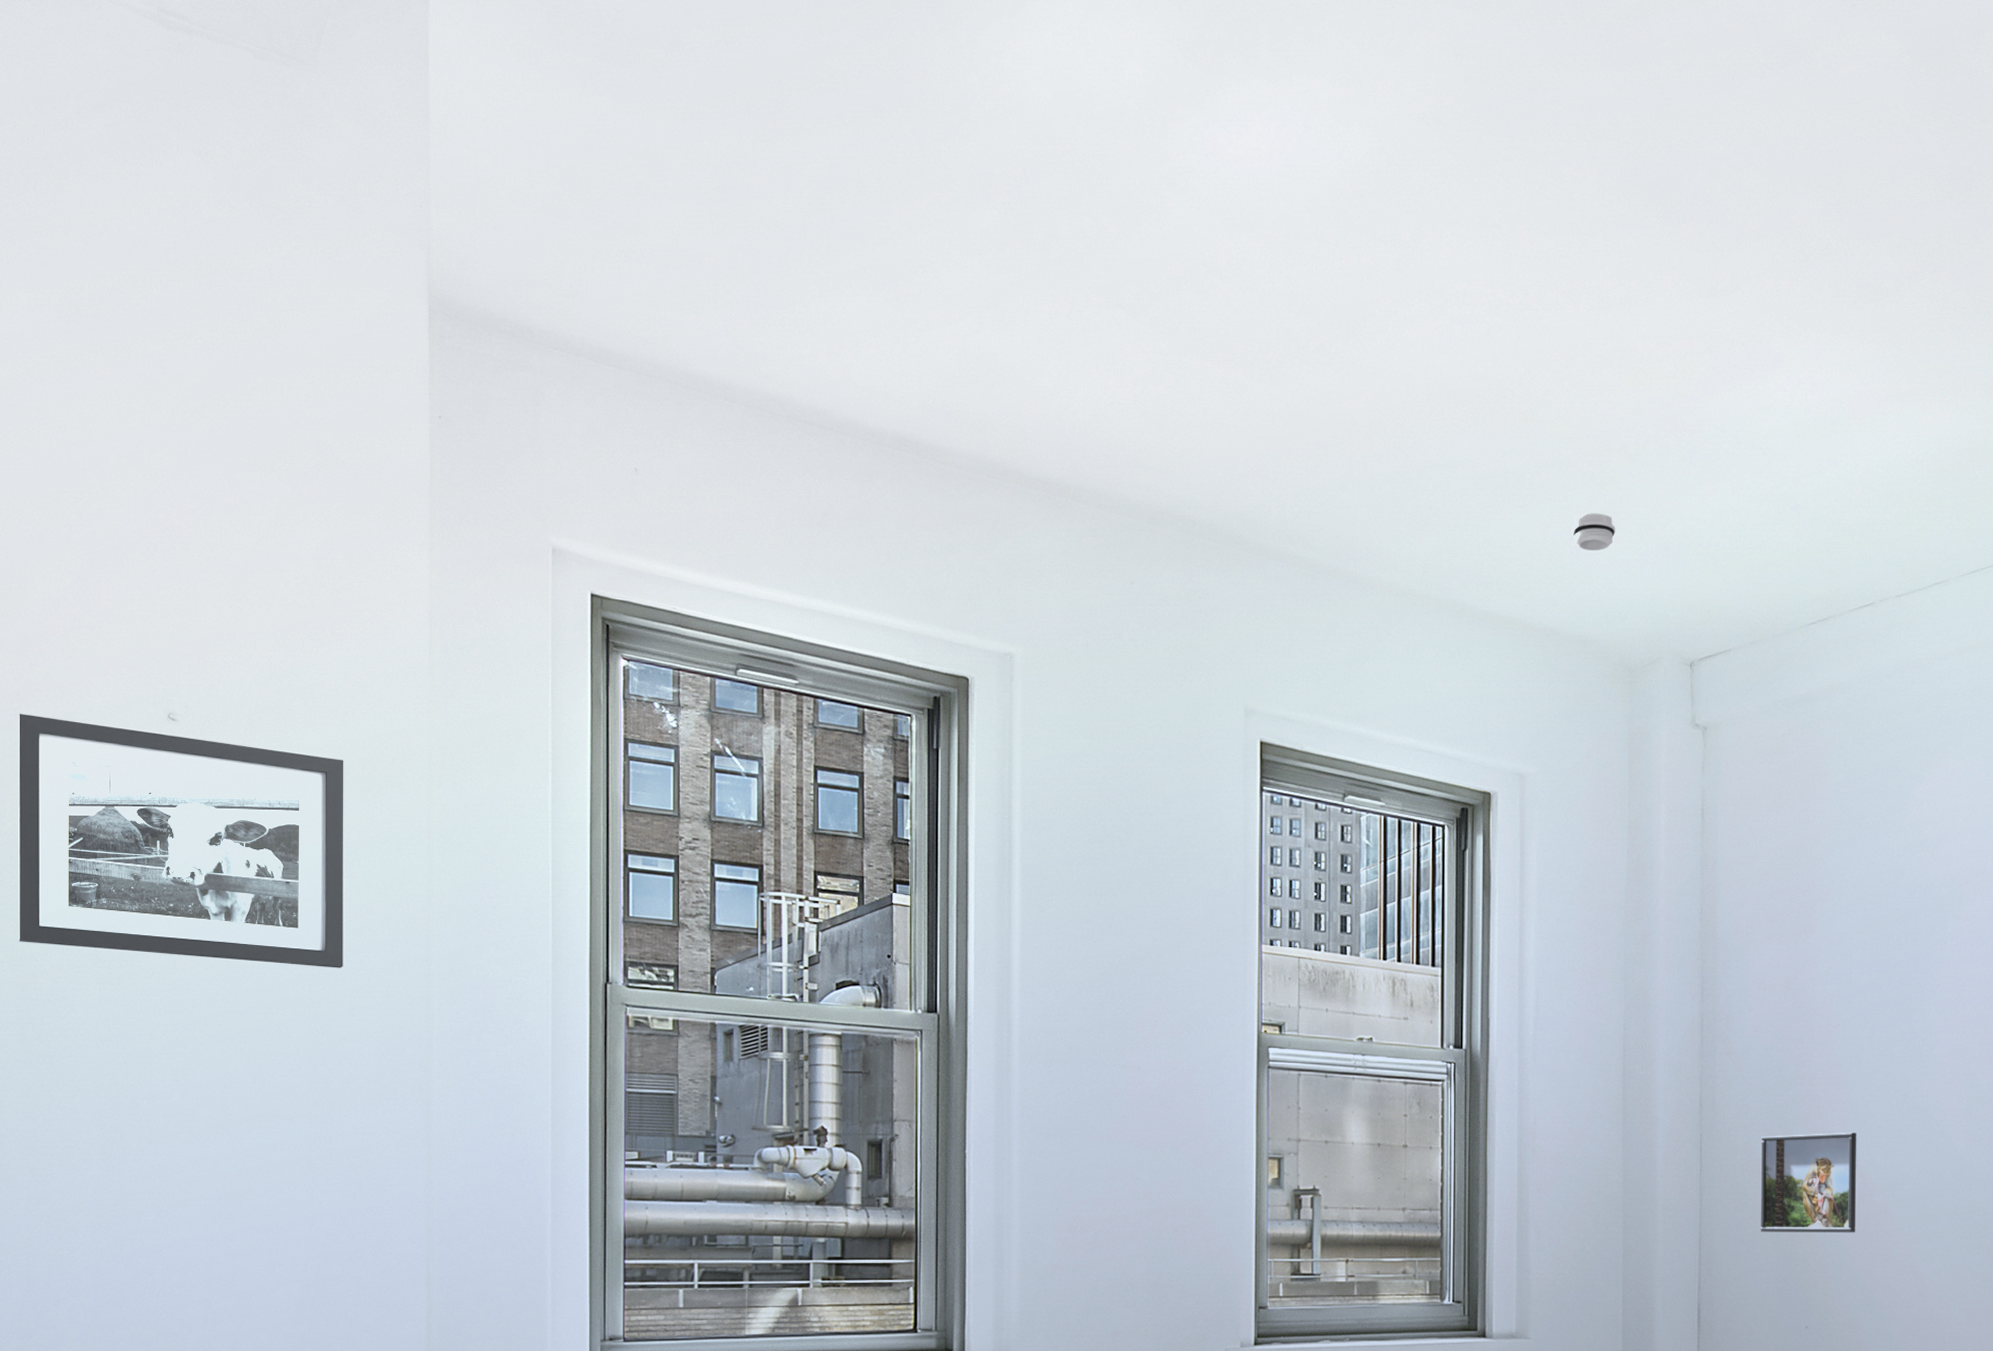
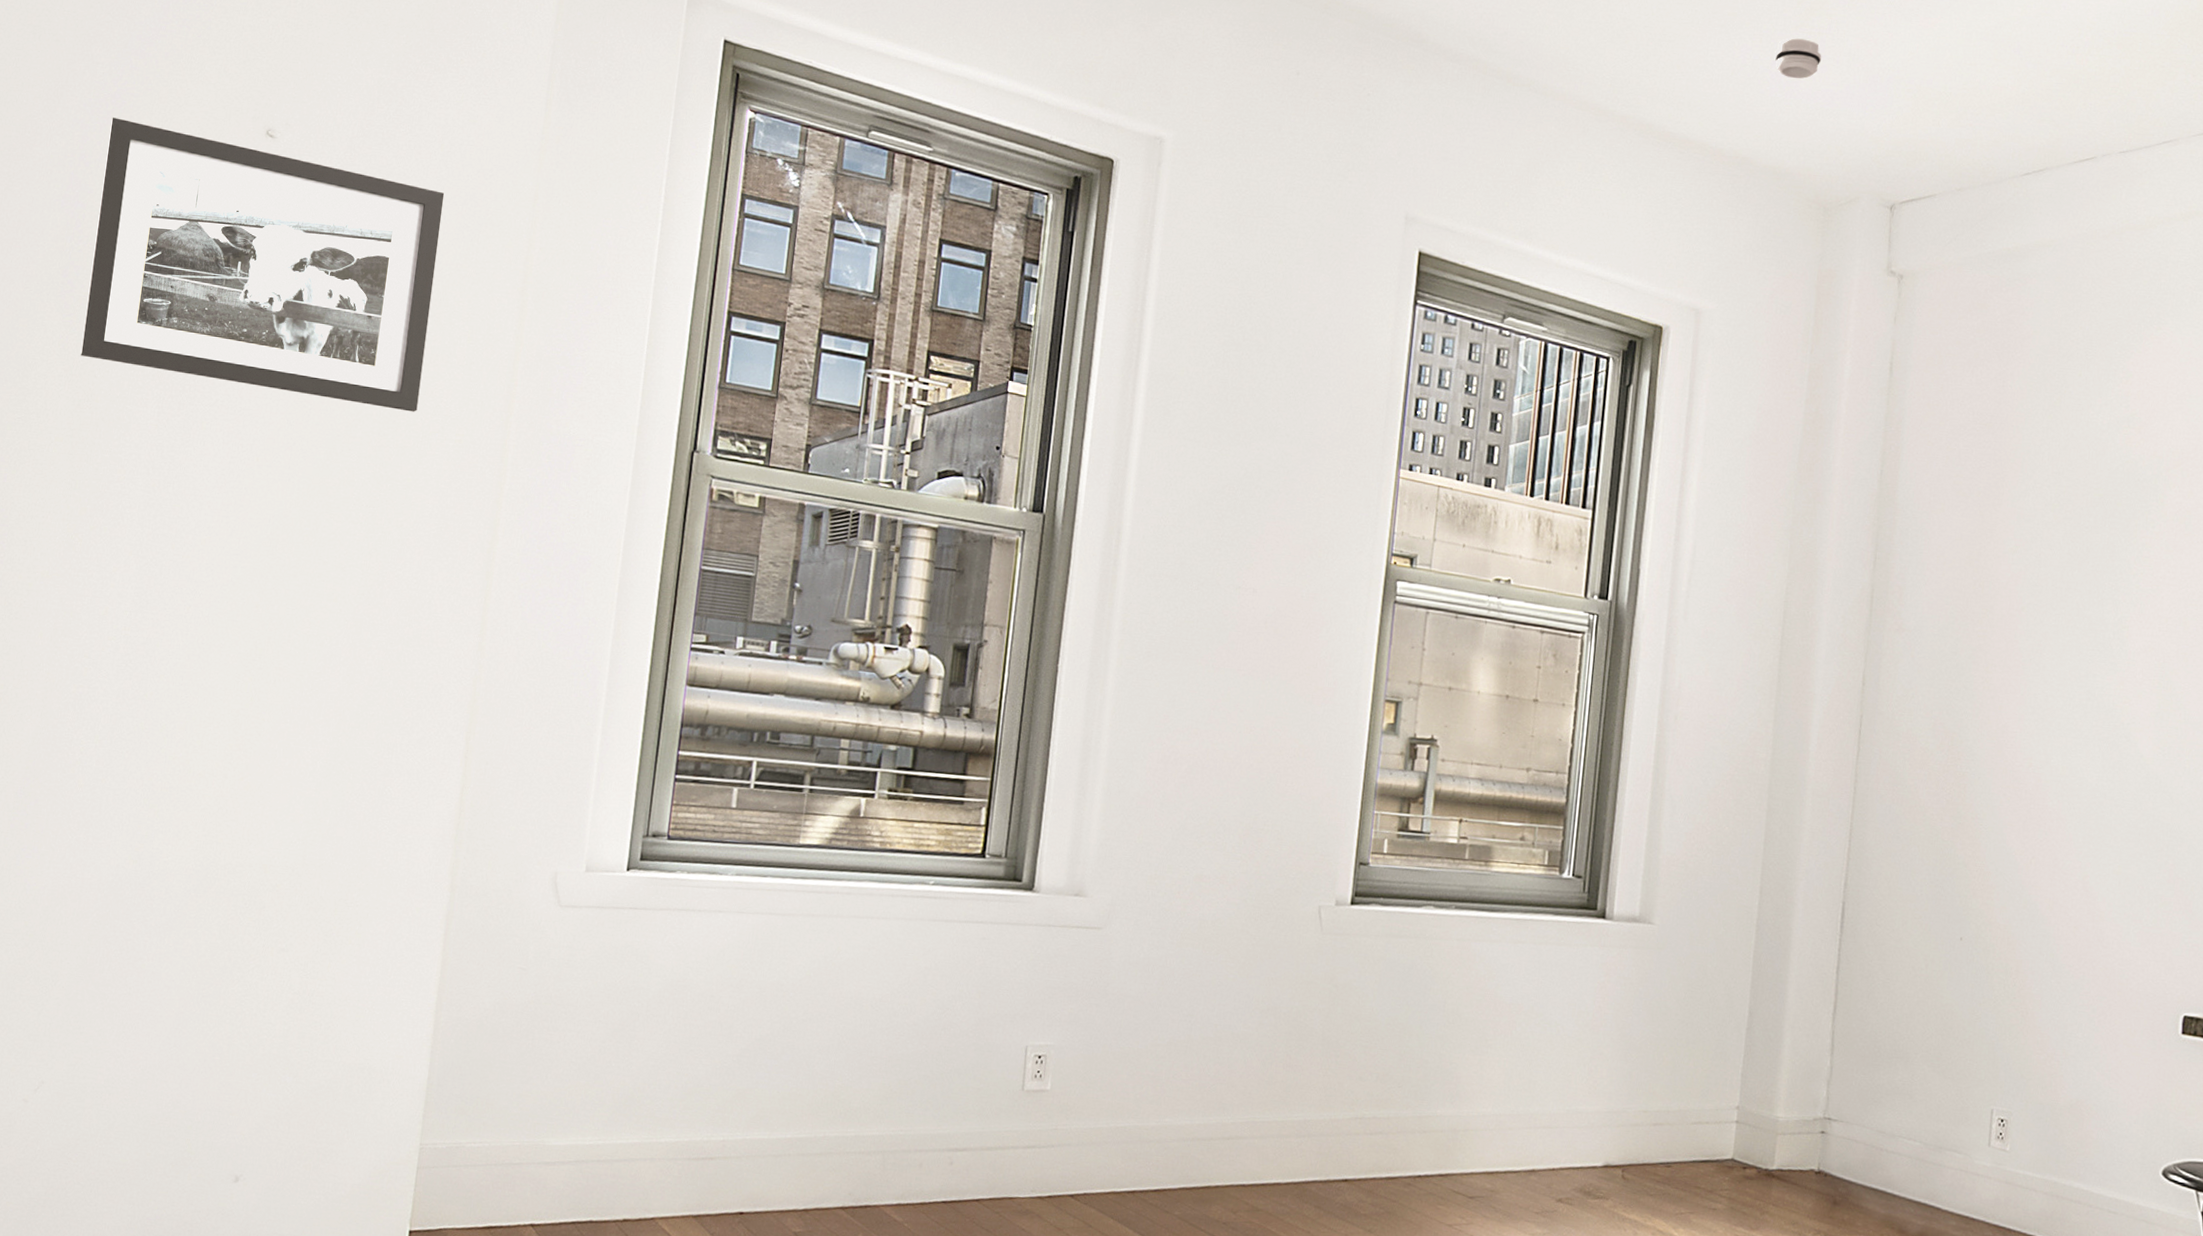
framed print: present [1760,1132,1857,1233] -> none [1918,723,2034,839]

